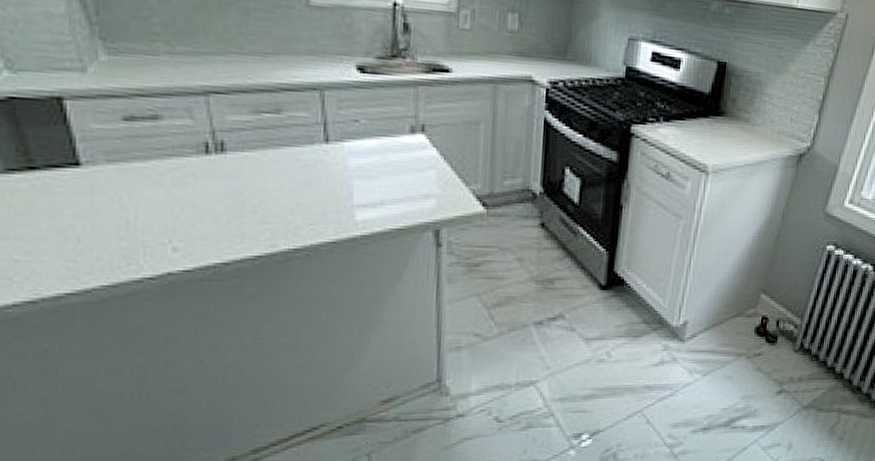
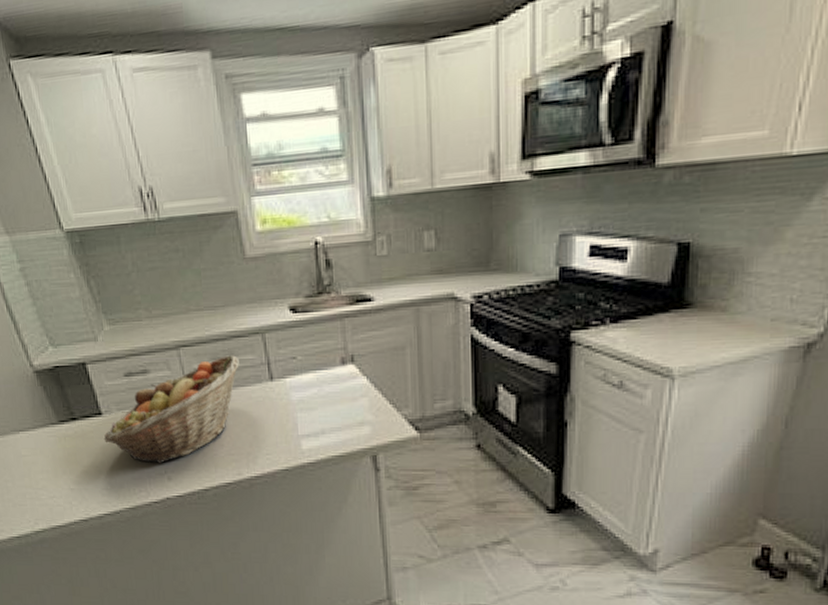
fruit basket: none [78,109,288,231] -> present [103,355,239,464]

